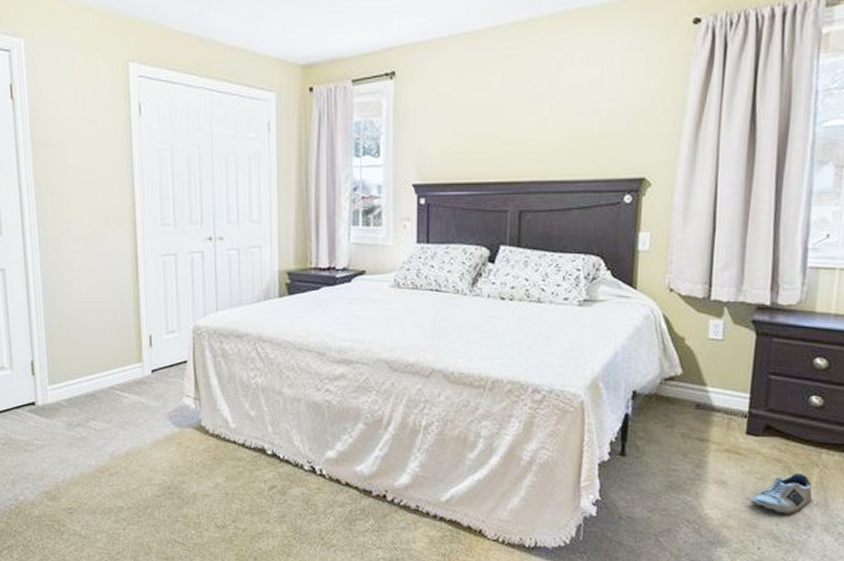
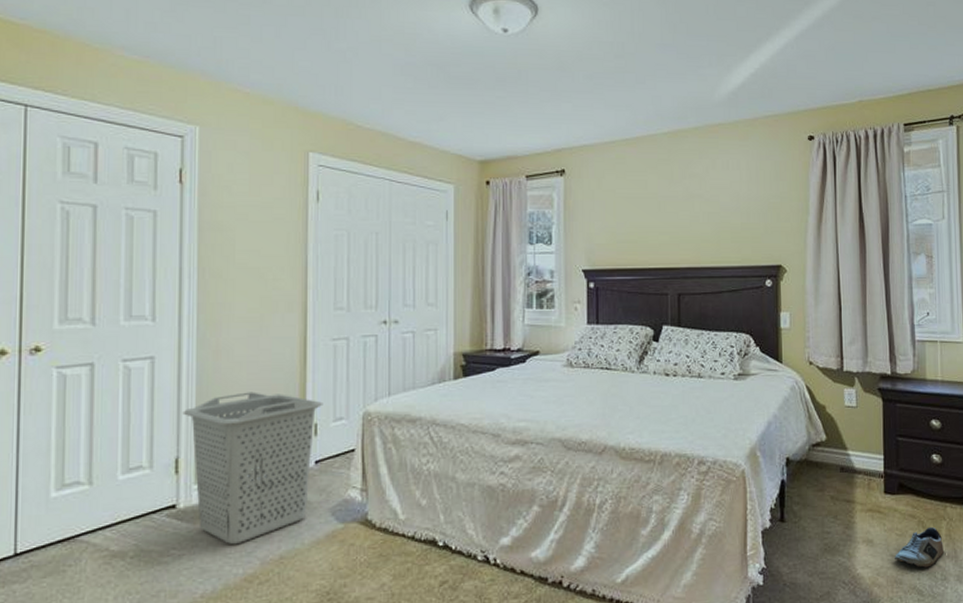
laundry basket: none [33,303,156,440] -> present [182,392,323,545]

